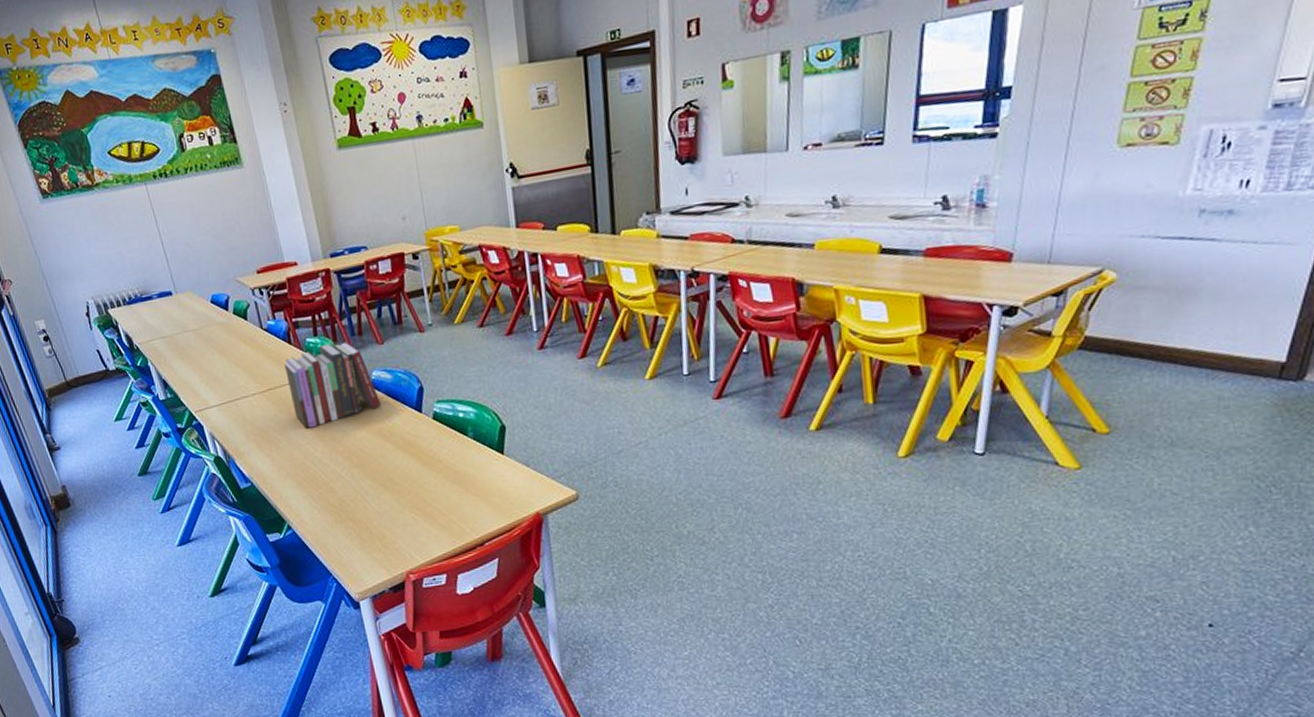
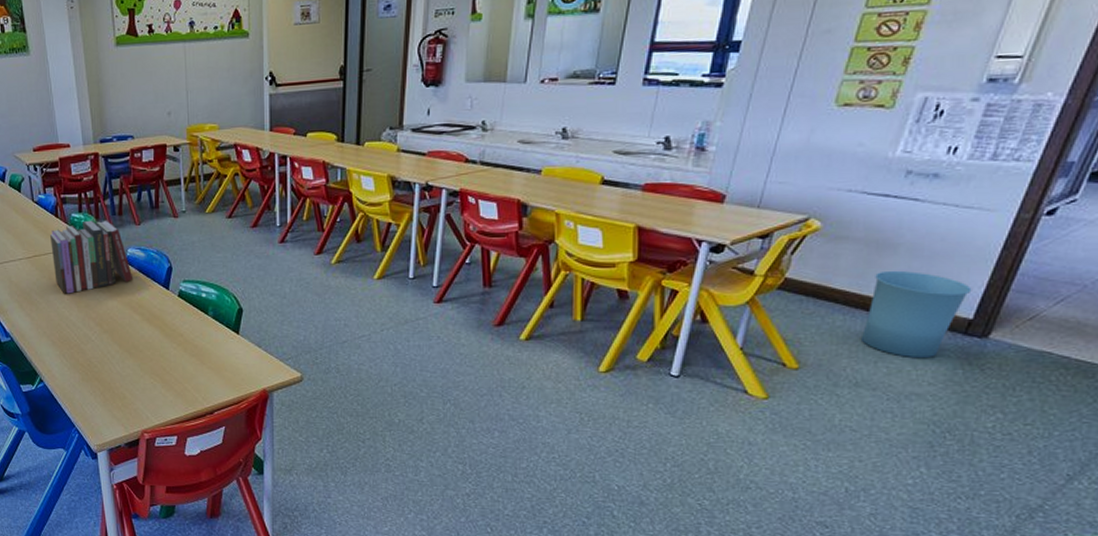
waste bin: none [1171,316,1282,410] -> present [860,270,972,359]

